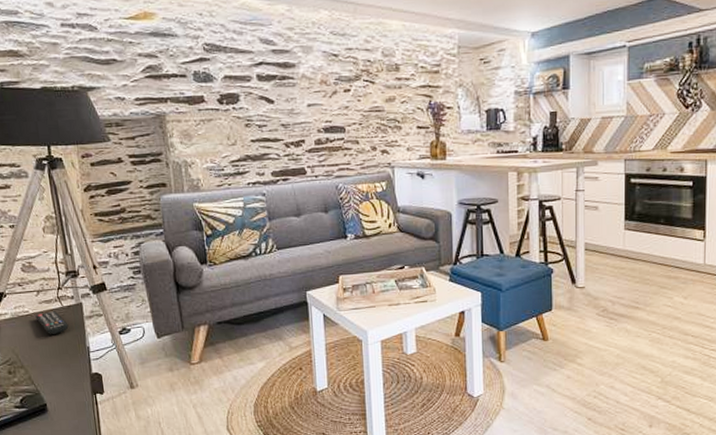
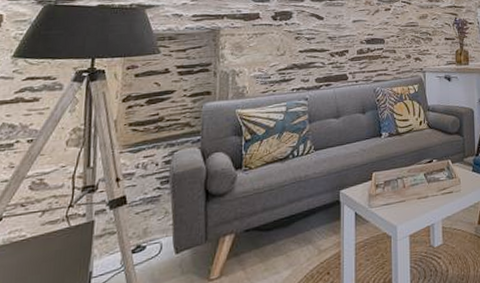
remote control: present [35,311,69,334] -> none [33,232,72,261]

